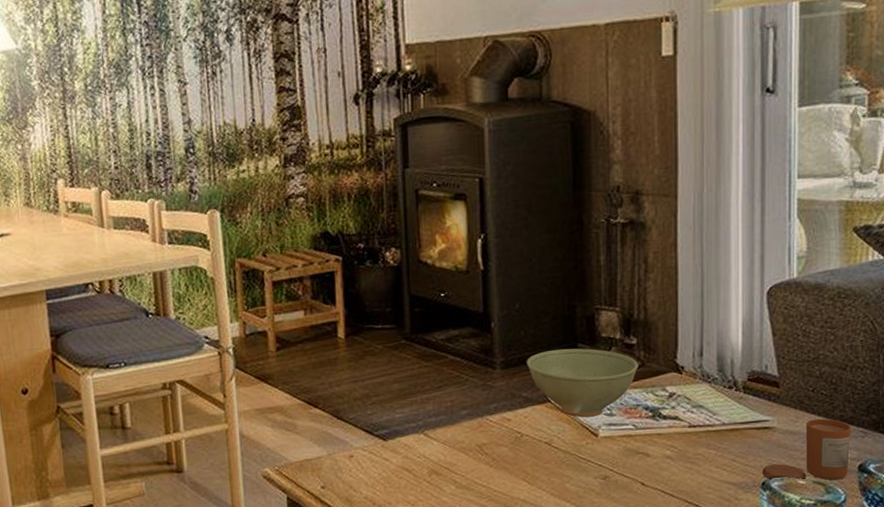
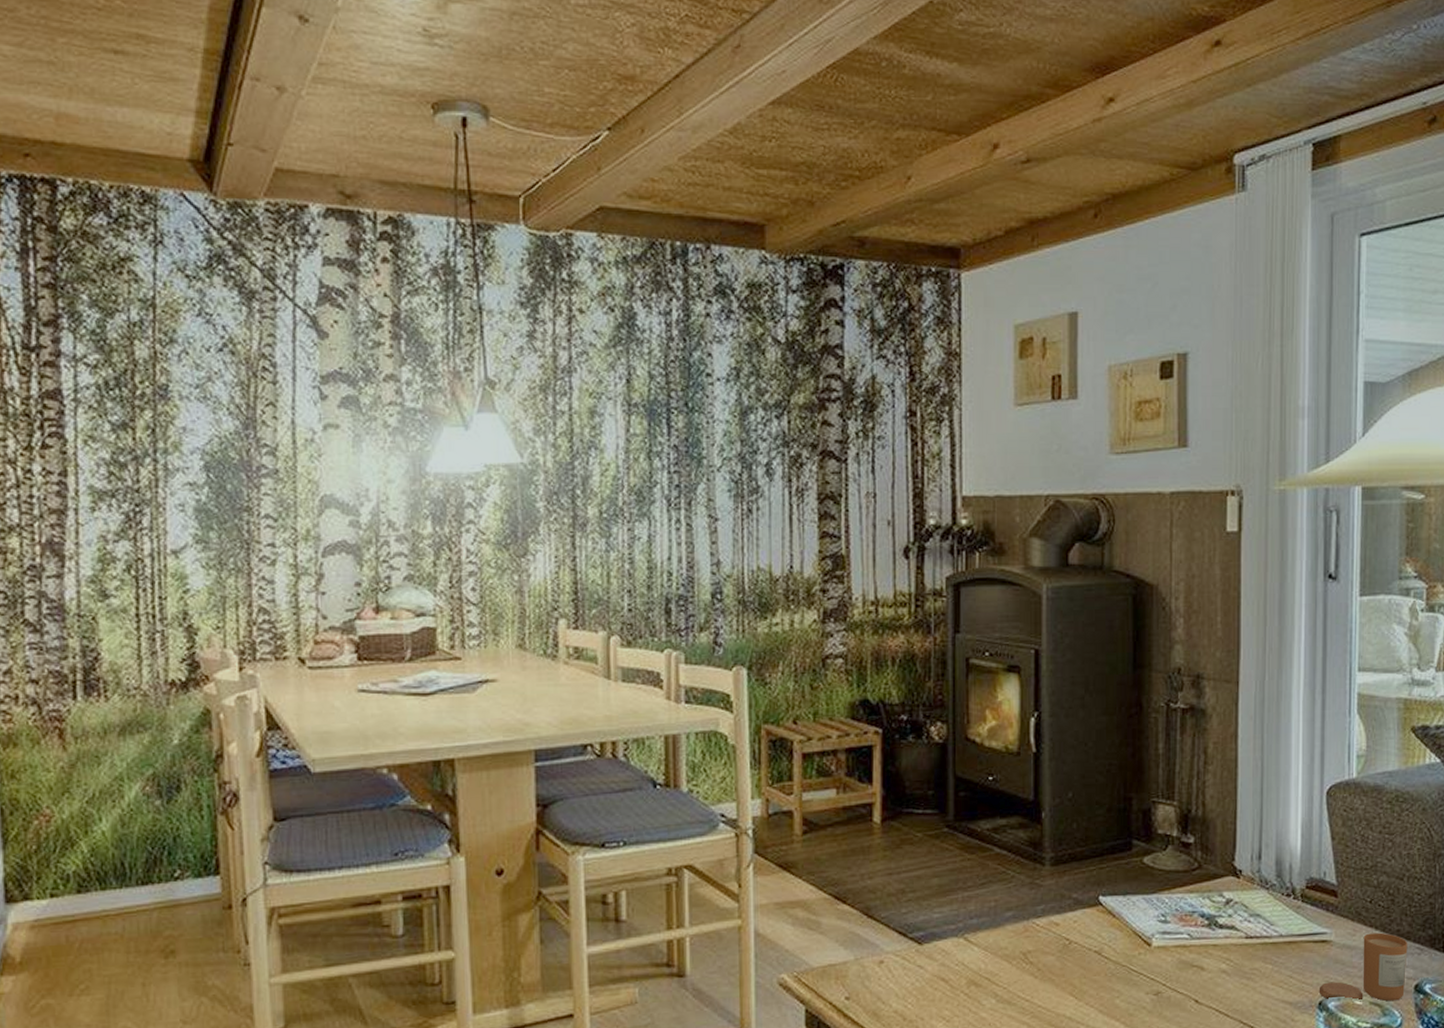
bowl: present [526,348,638,418] -> none [1077,845,1195,924]

